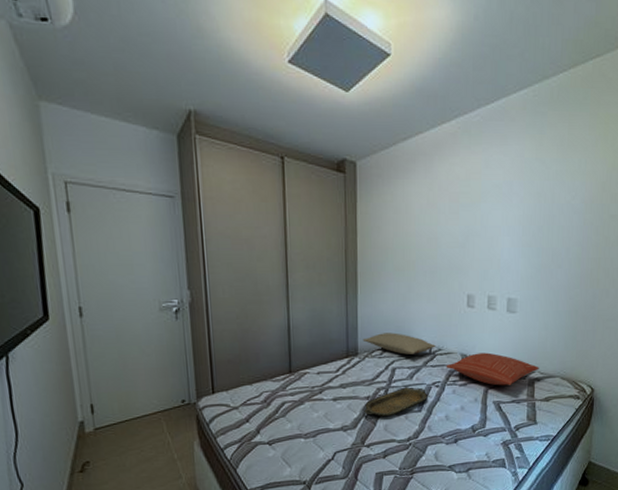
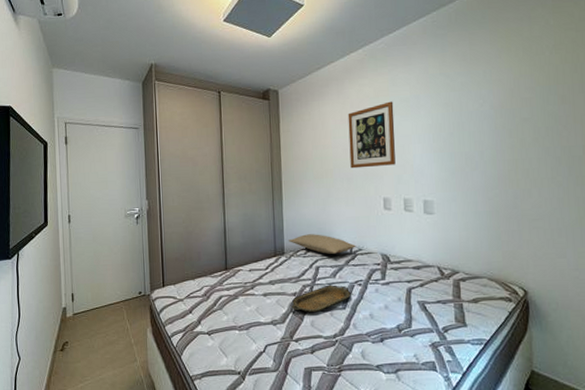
wall art: none [435,186,485,261] -> present [348,101,396,169]
pillow: present [446,352,539,386] -> none [367,252,463,286]

